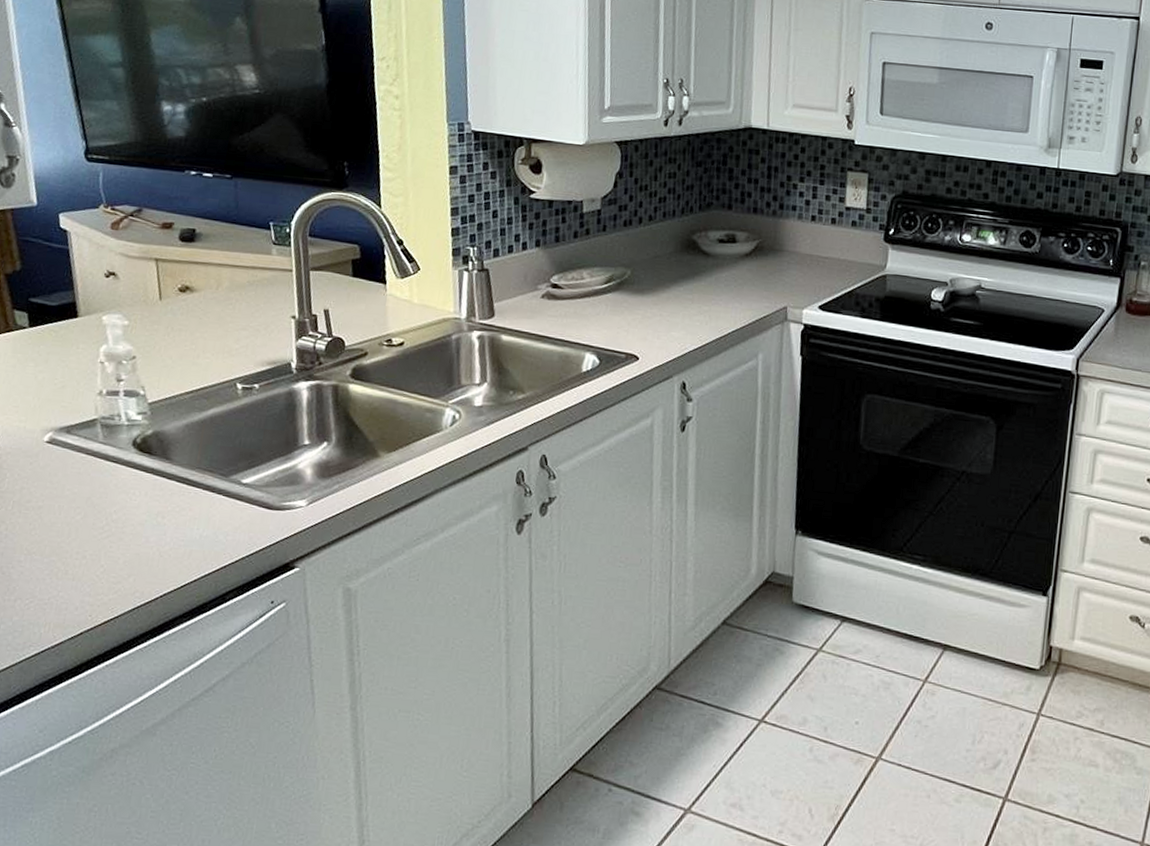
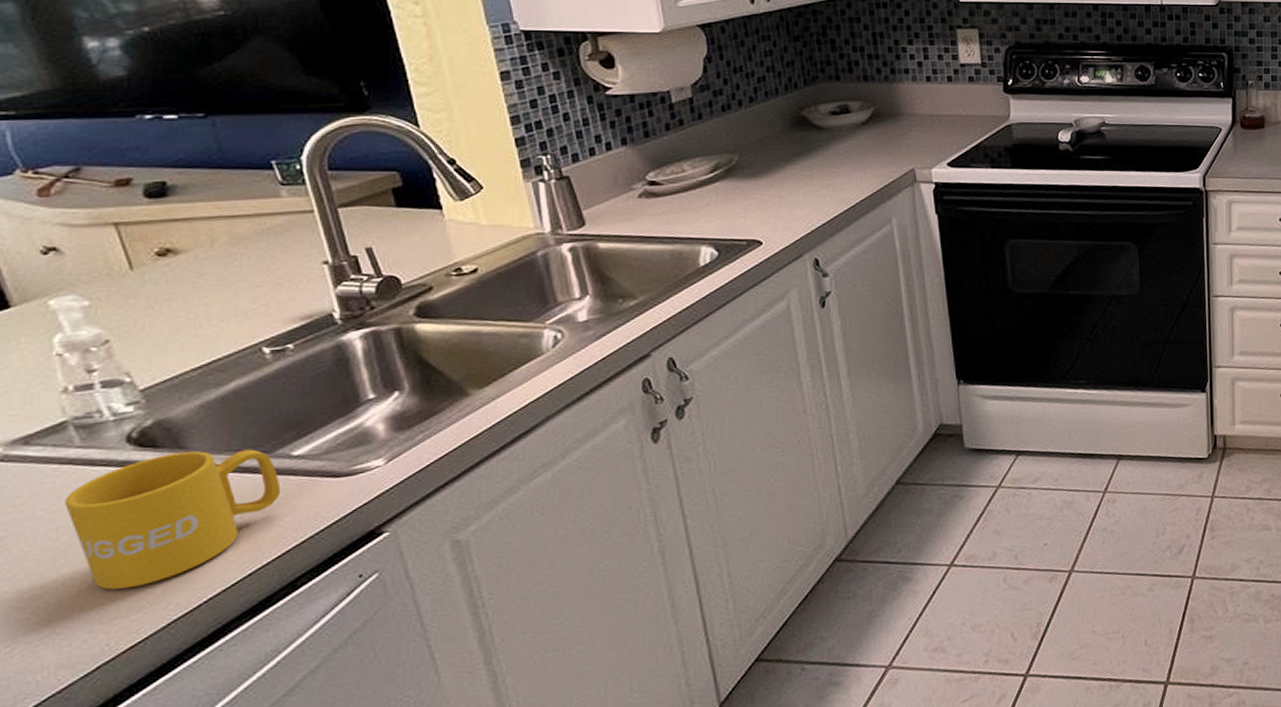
mug: none [83,462,230,571] -> present [65,449,281,590]

